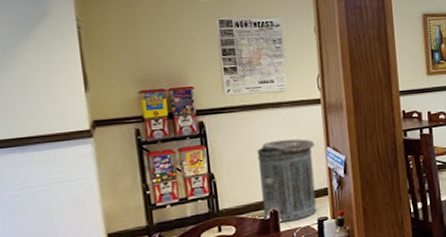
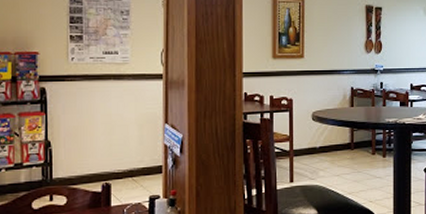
trash can: present [256,139,317,223] -> none [94,112,153,197]

